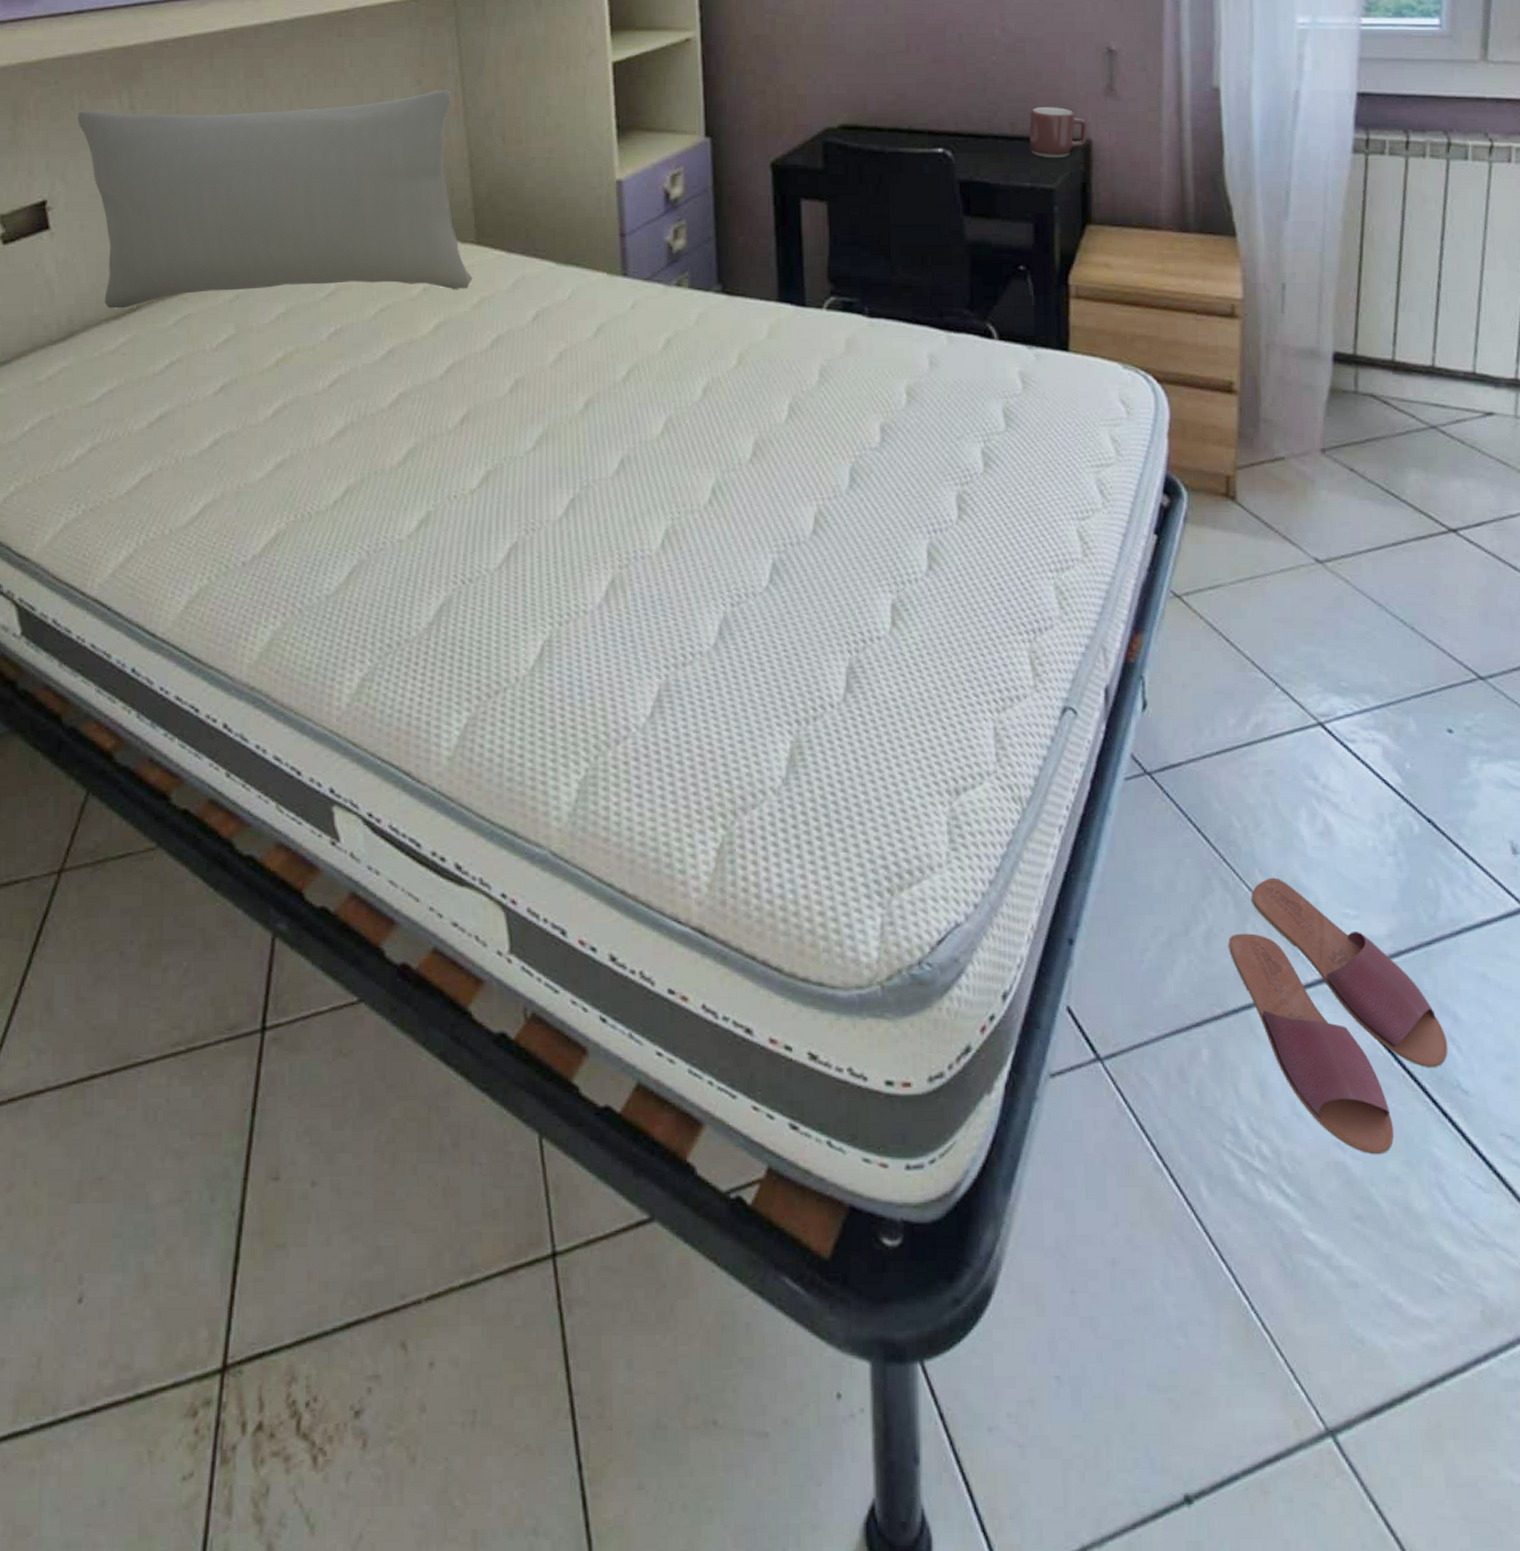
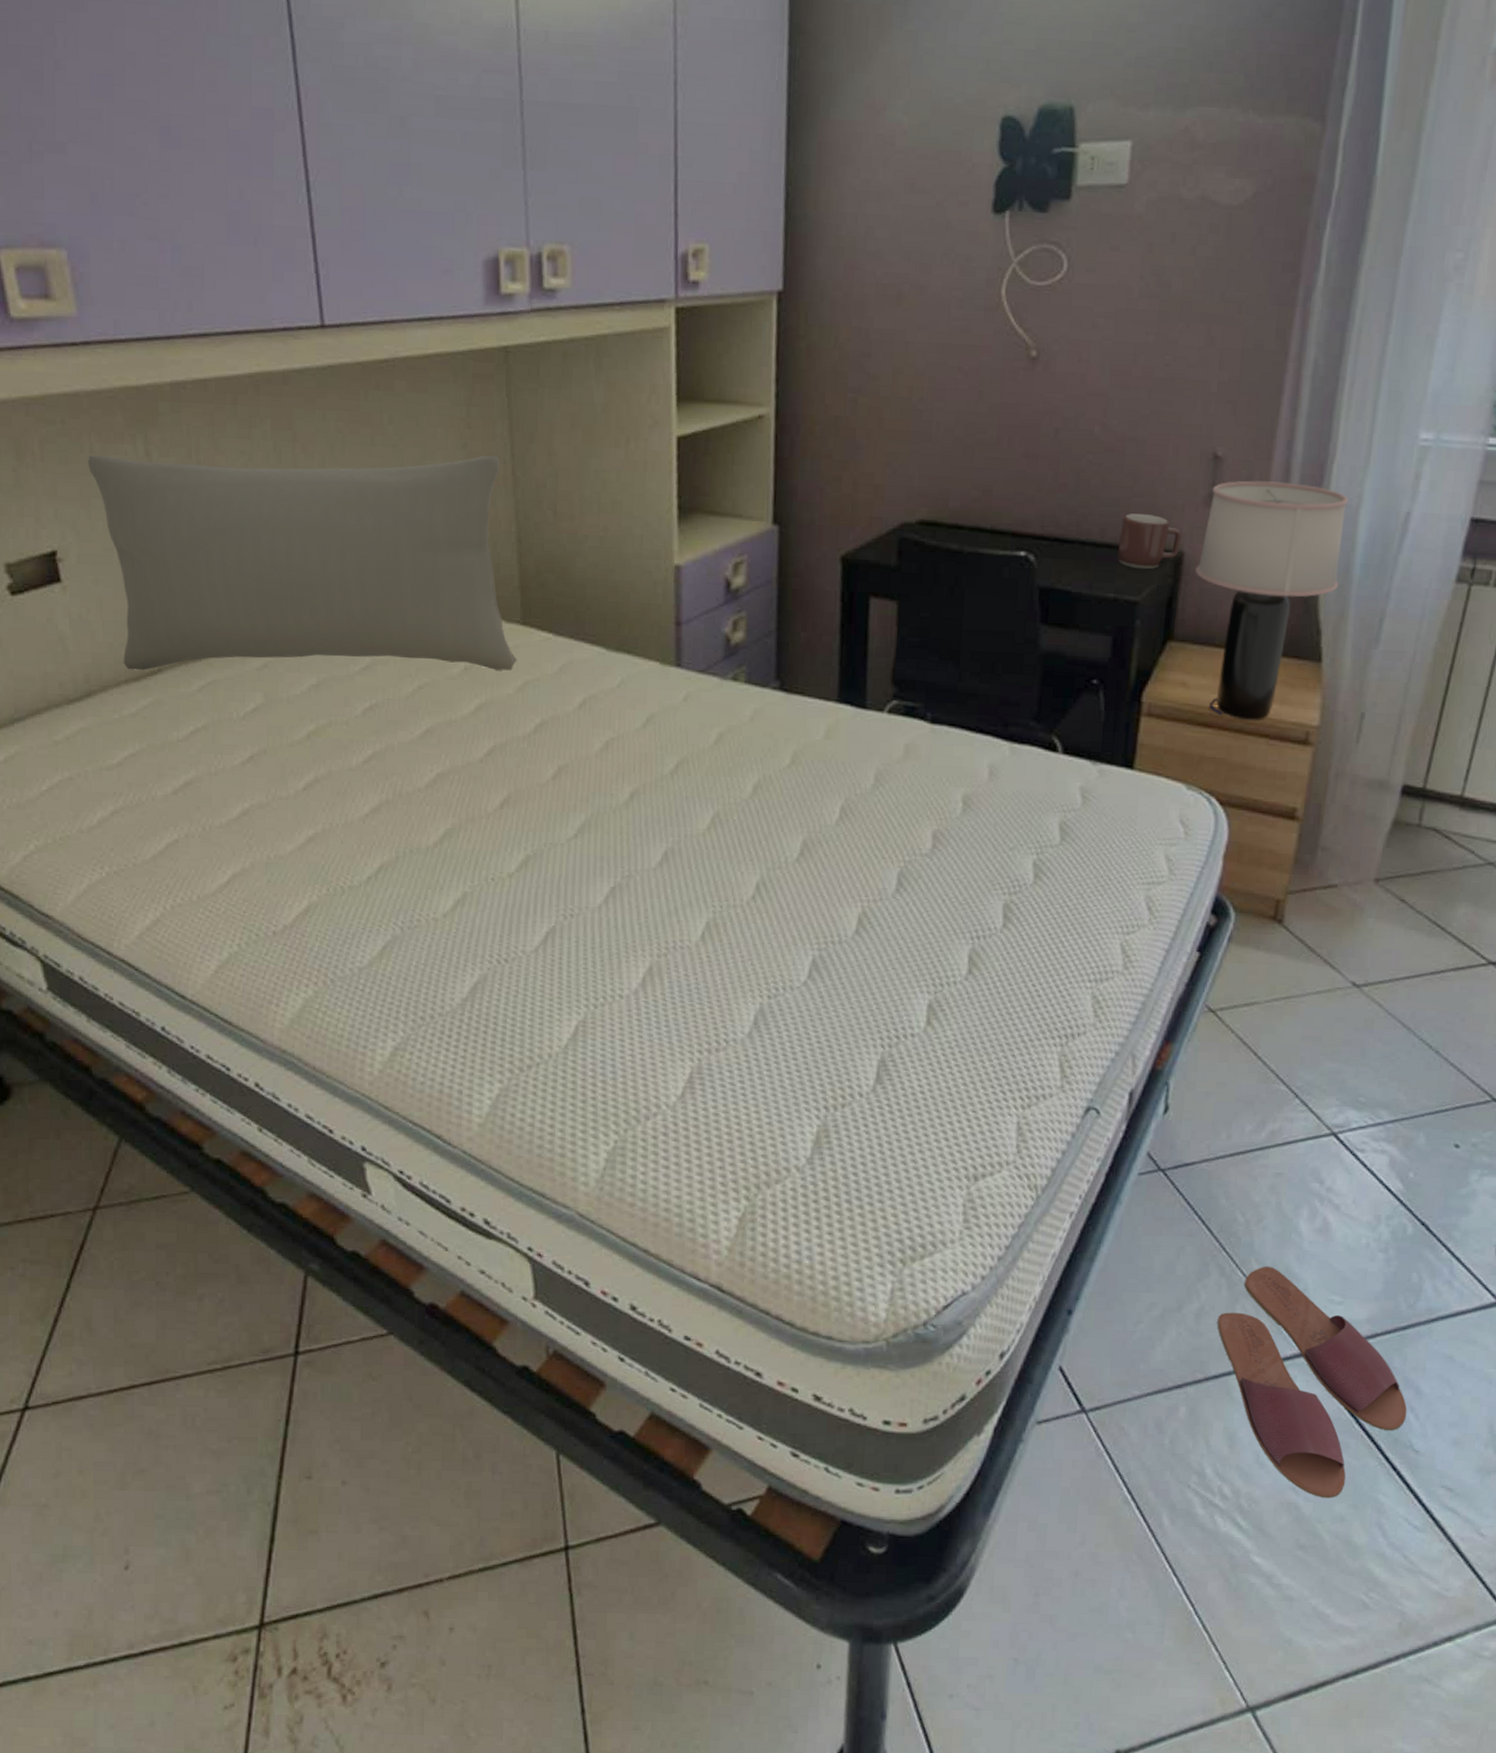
table lamp: none [1104,70,1241,296] -> present [1195,480,1349,720]

